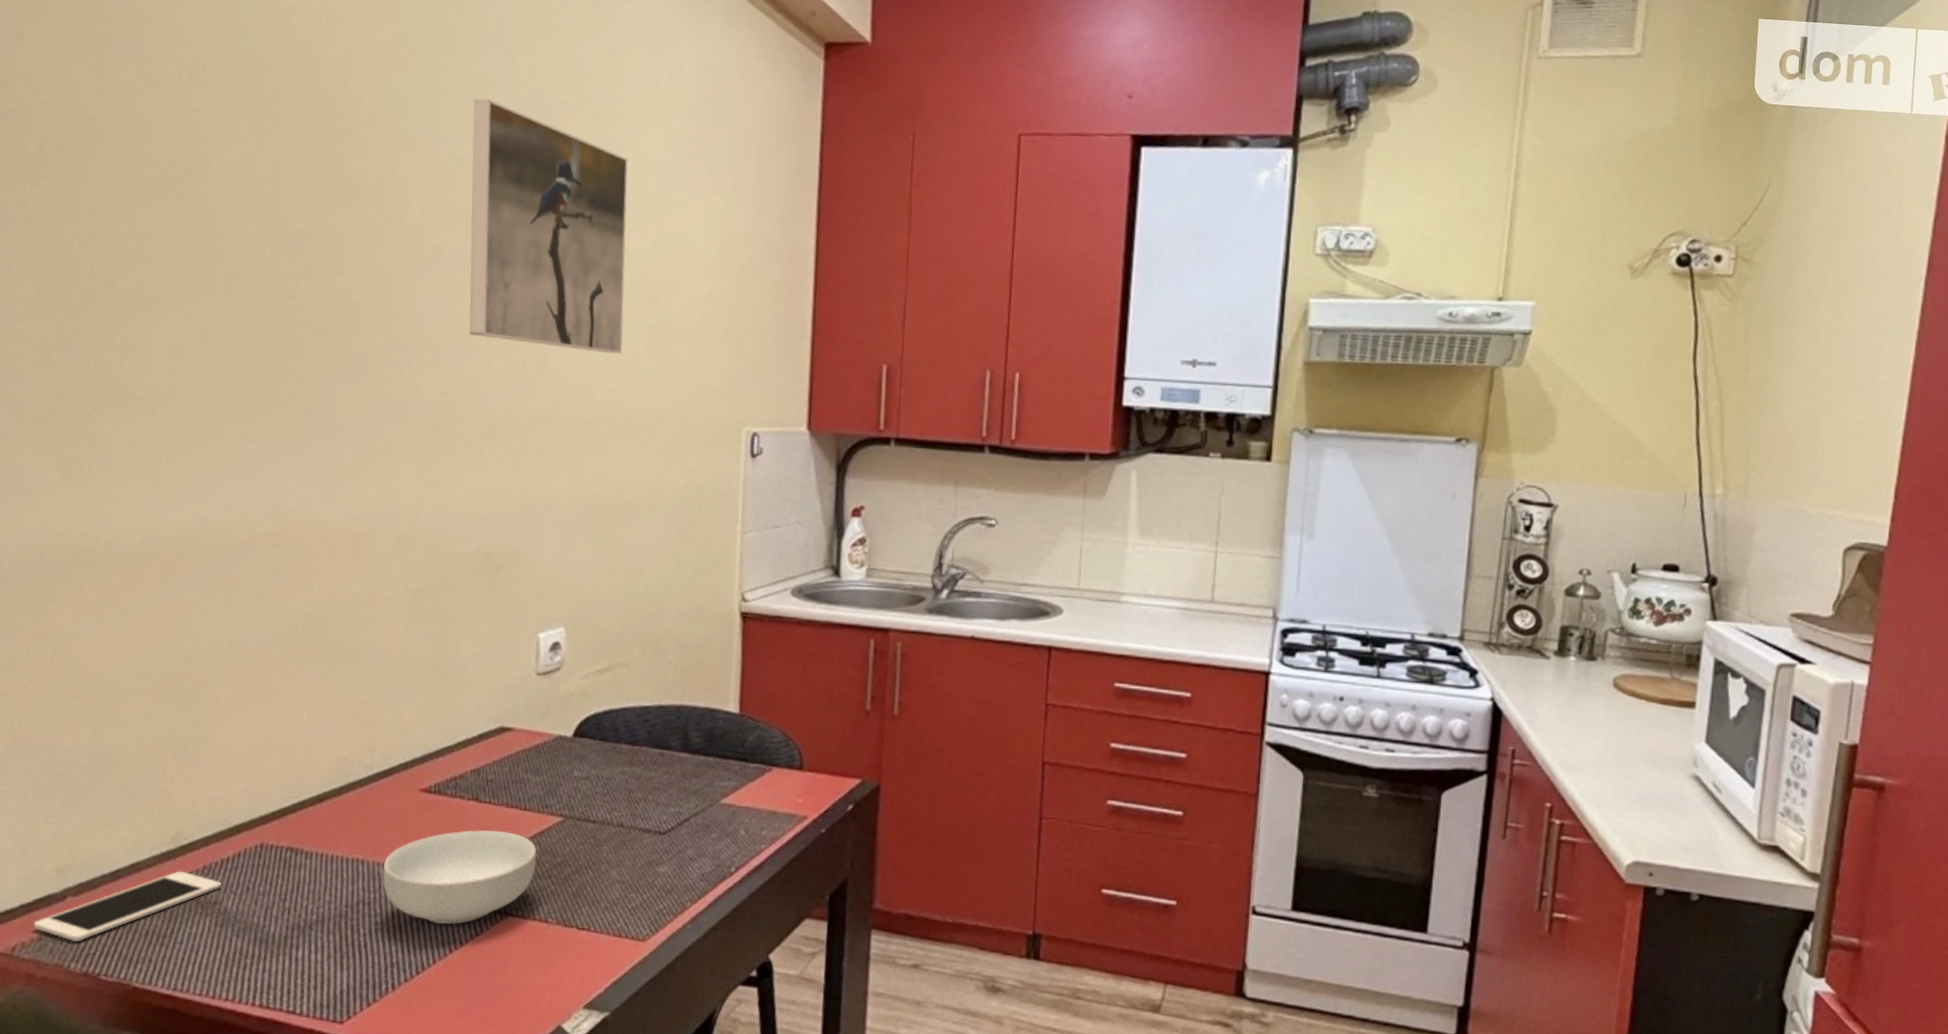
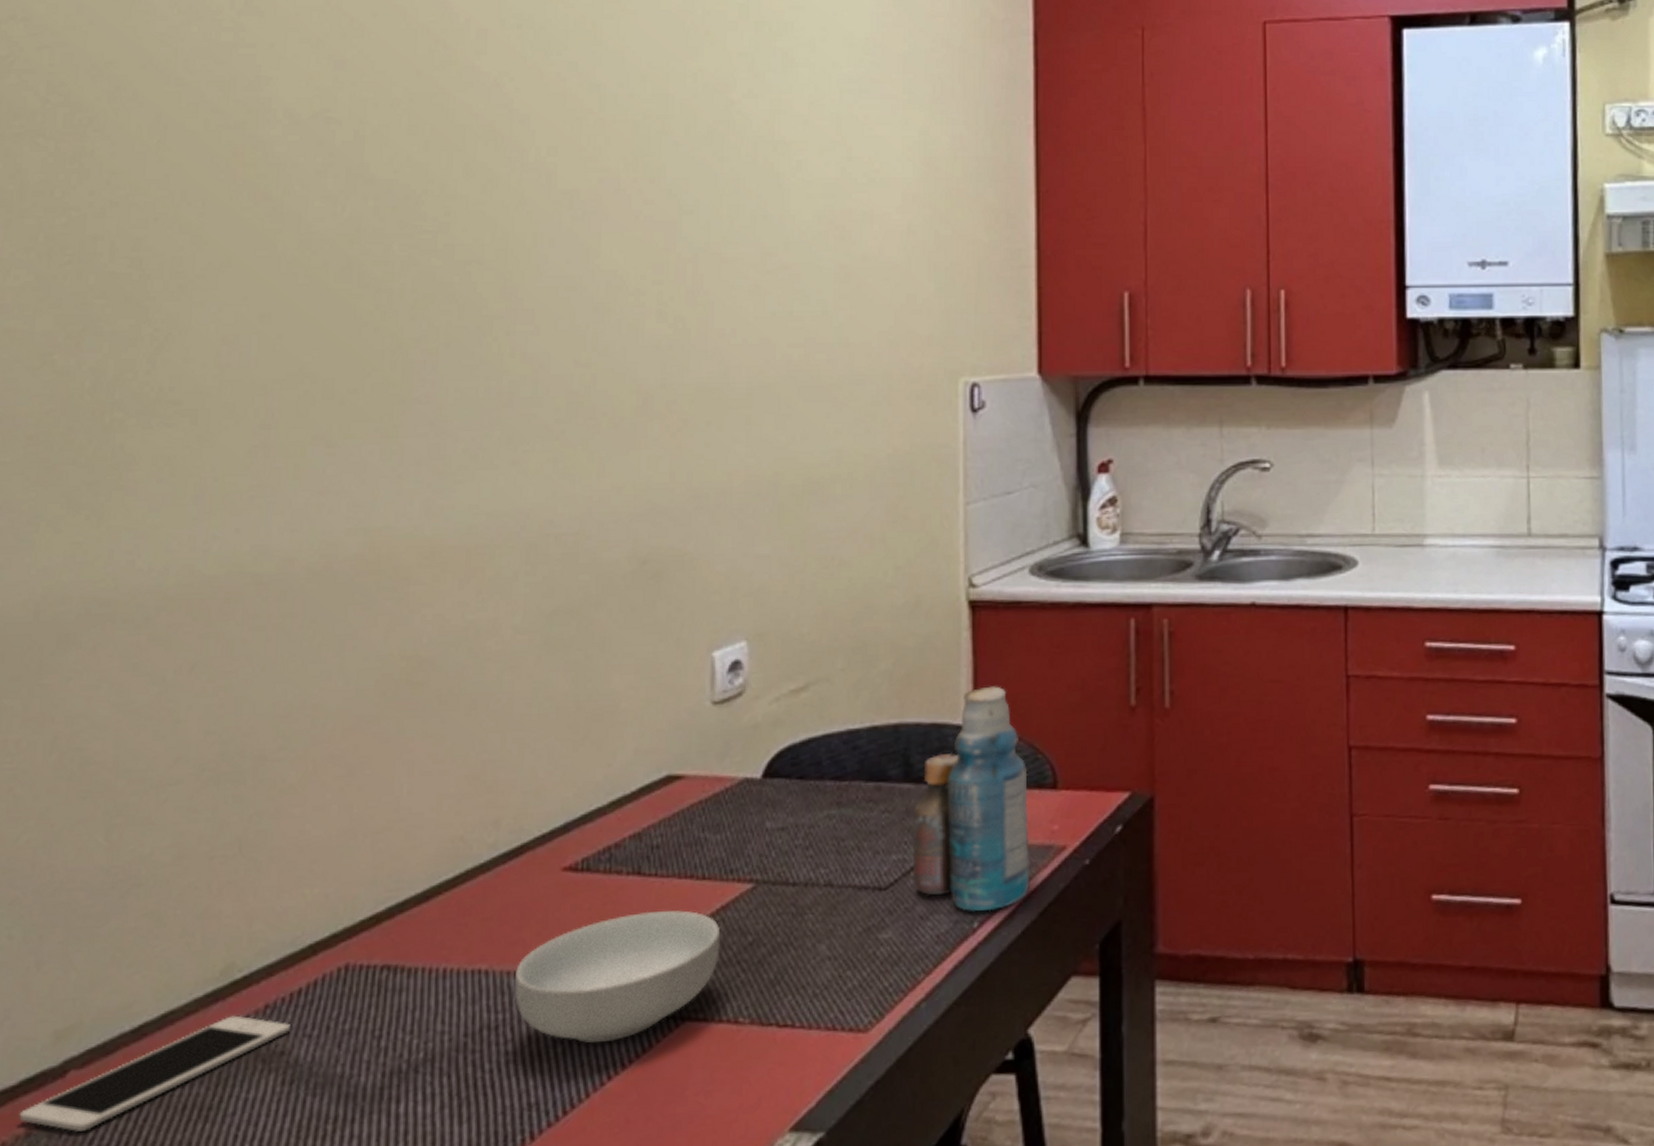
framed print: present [469,98,628,355] -> none [609,14,807,303]
bottle: none [685,682,781,860] -> present [912,686,1031,912]

